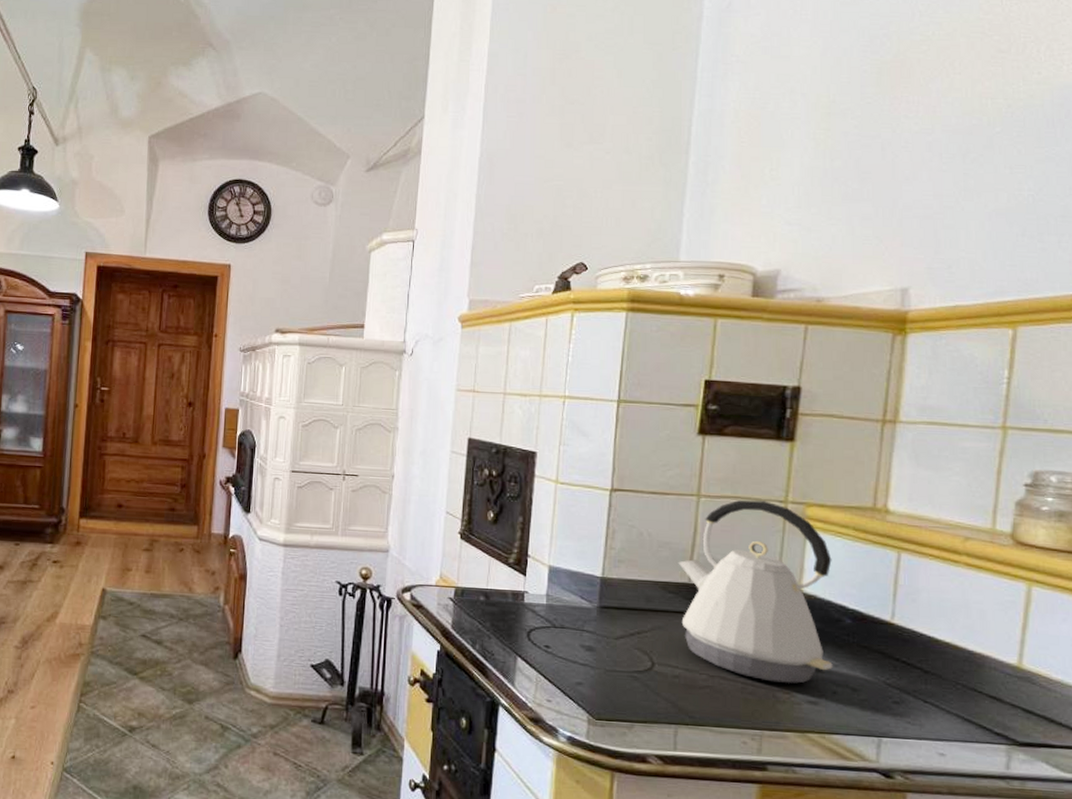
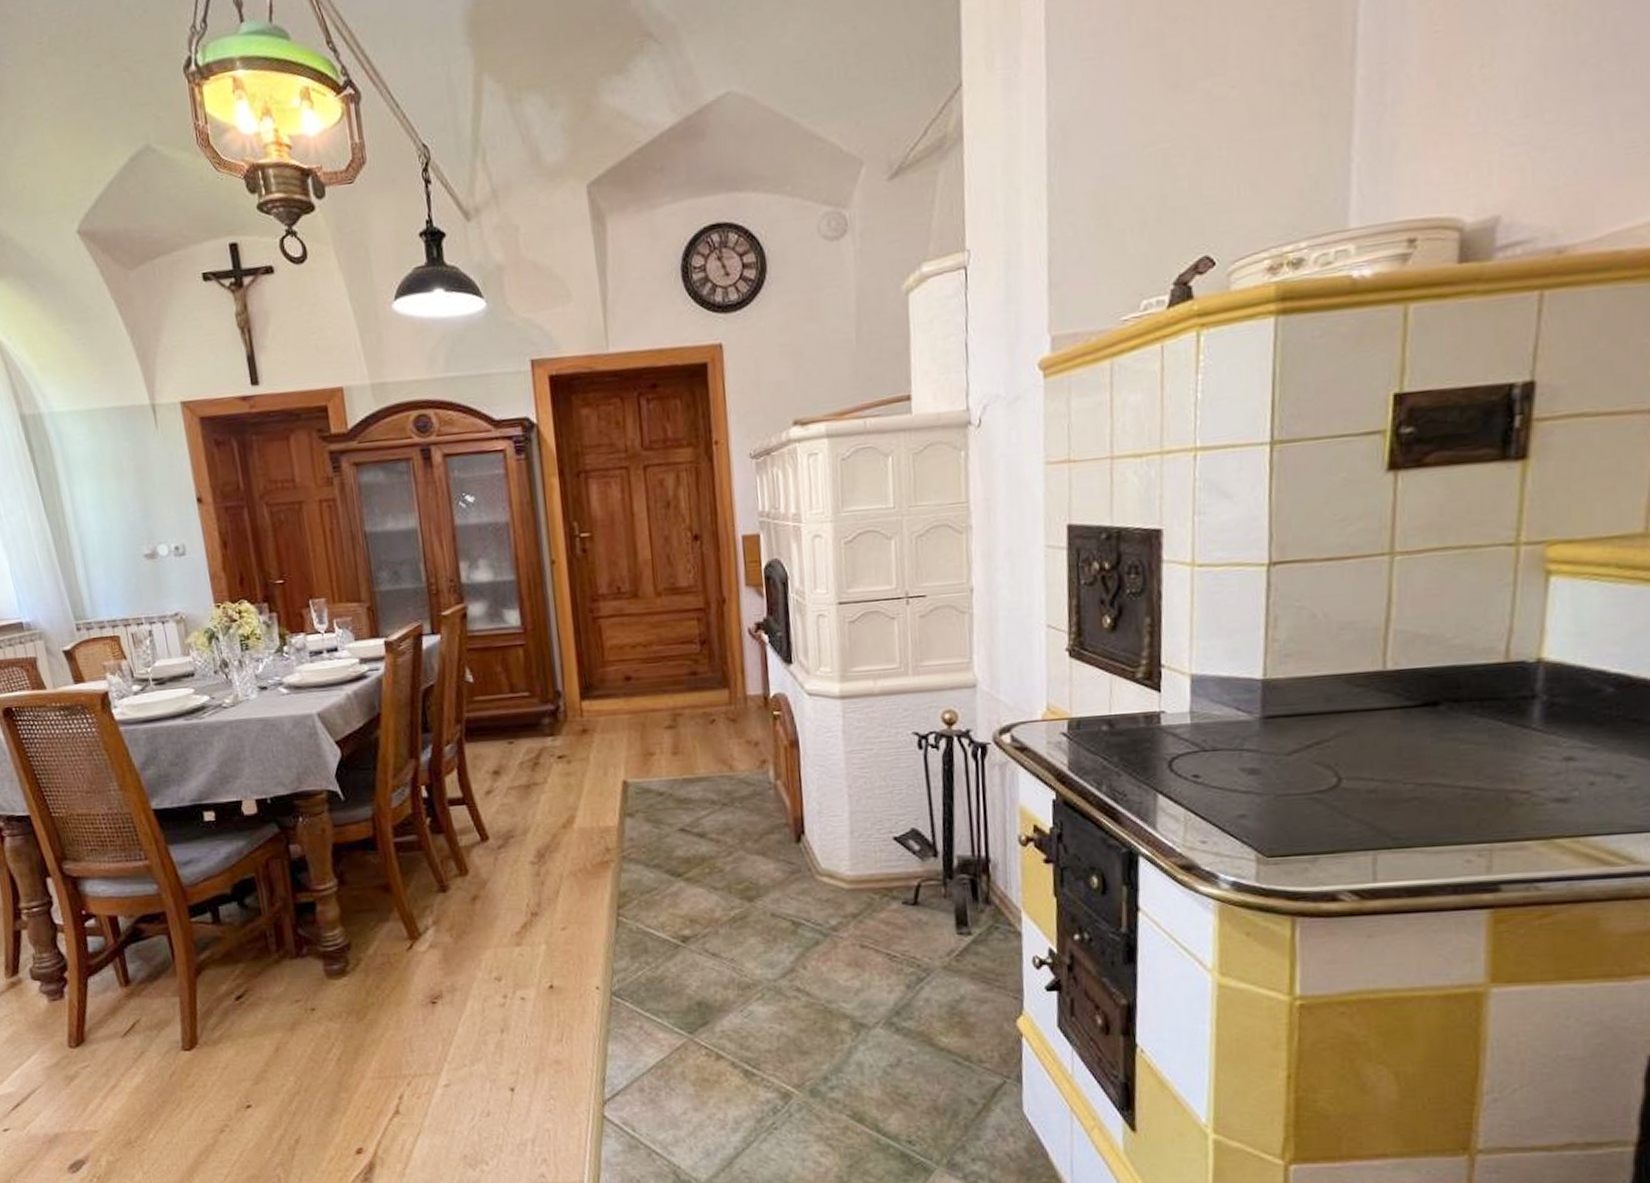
kettle: present [678,499,833,684] -> none [1367,546,1589,782]

